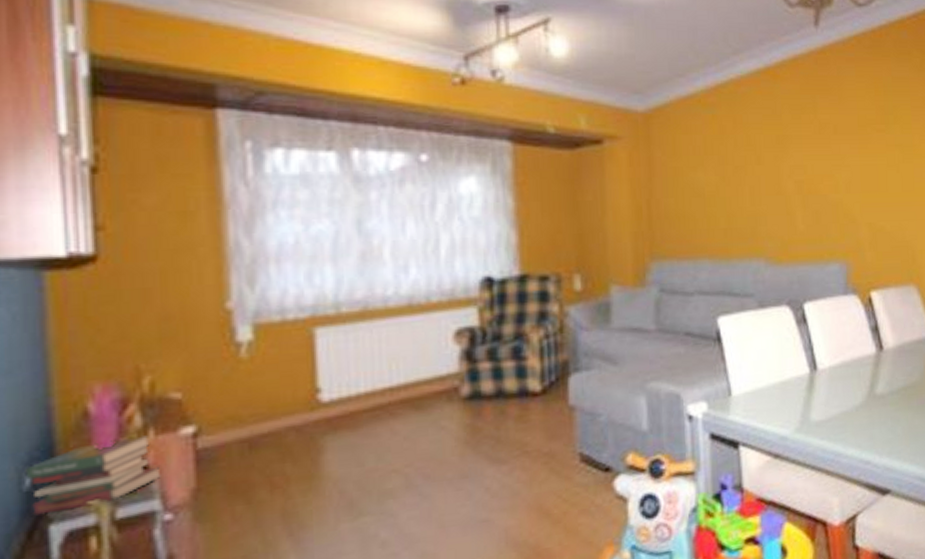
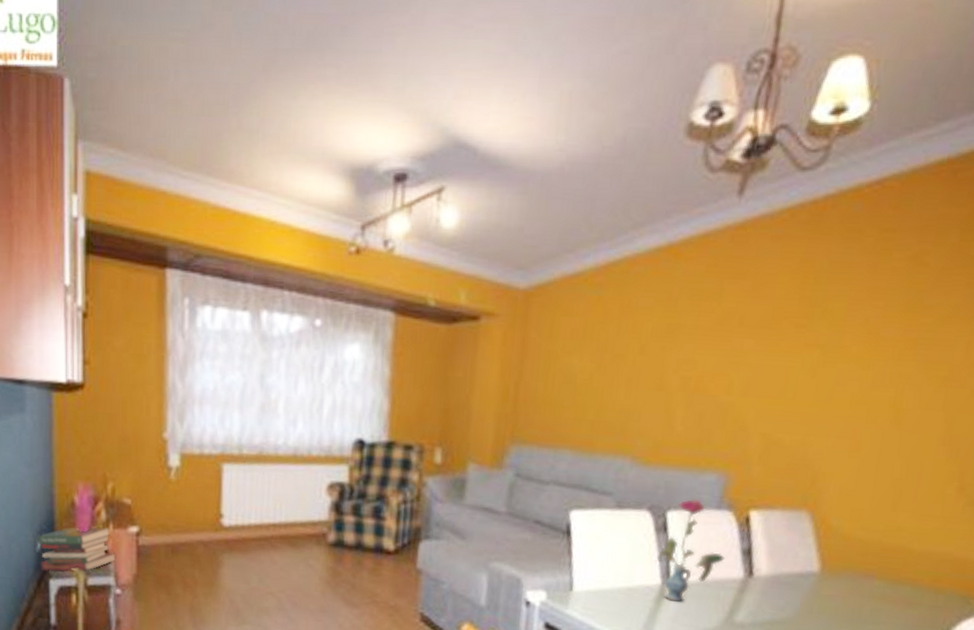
vase: none [801,288,858,387] -> present [656,498,724,602]

